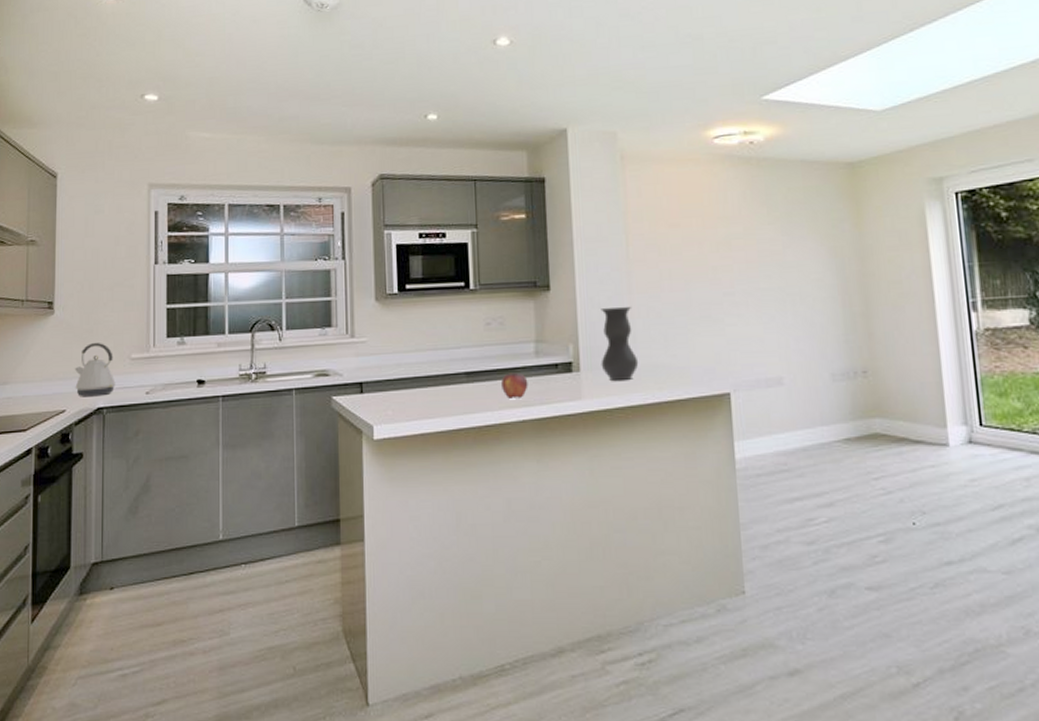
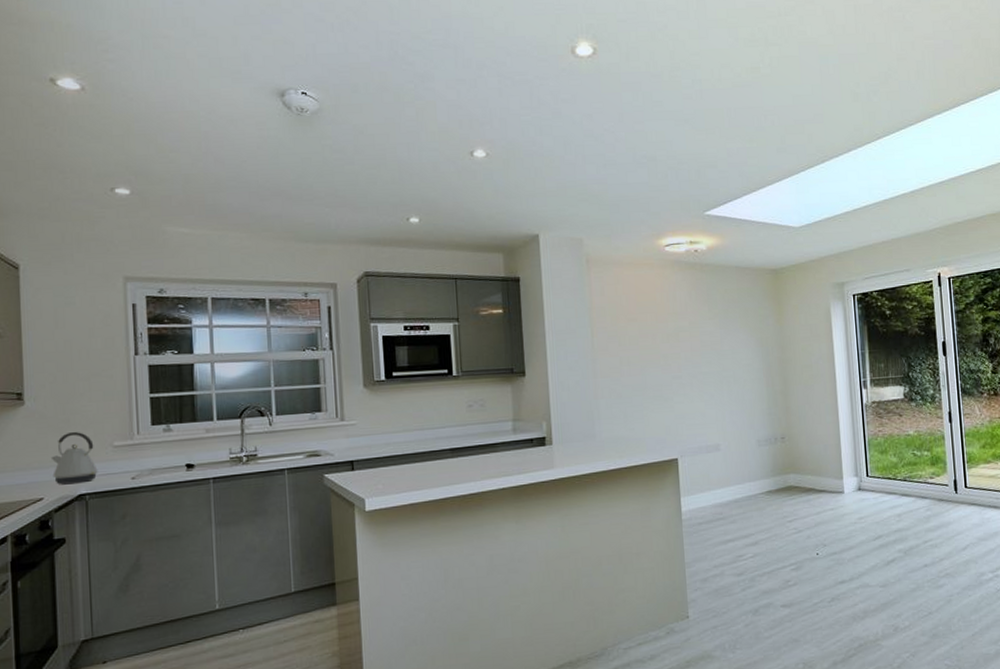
fruit: present [501,371,528,399] -> none [483,446,507,470]
vase: present [601,307,639,380] -> none [570,389,603,452]

